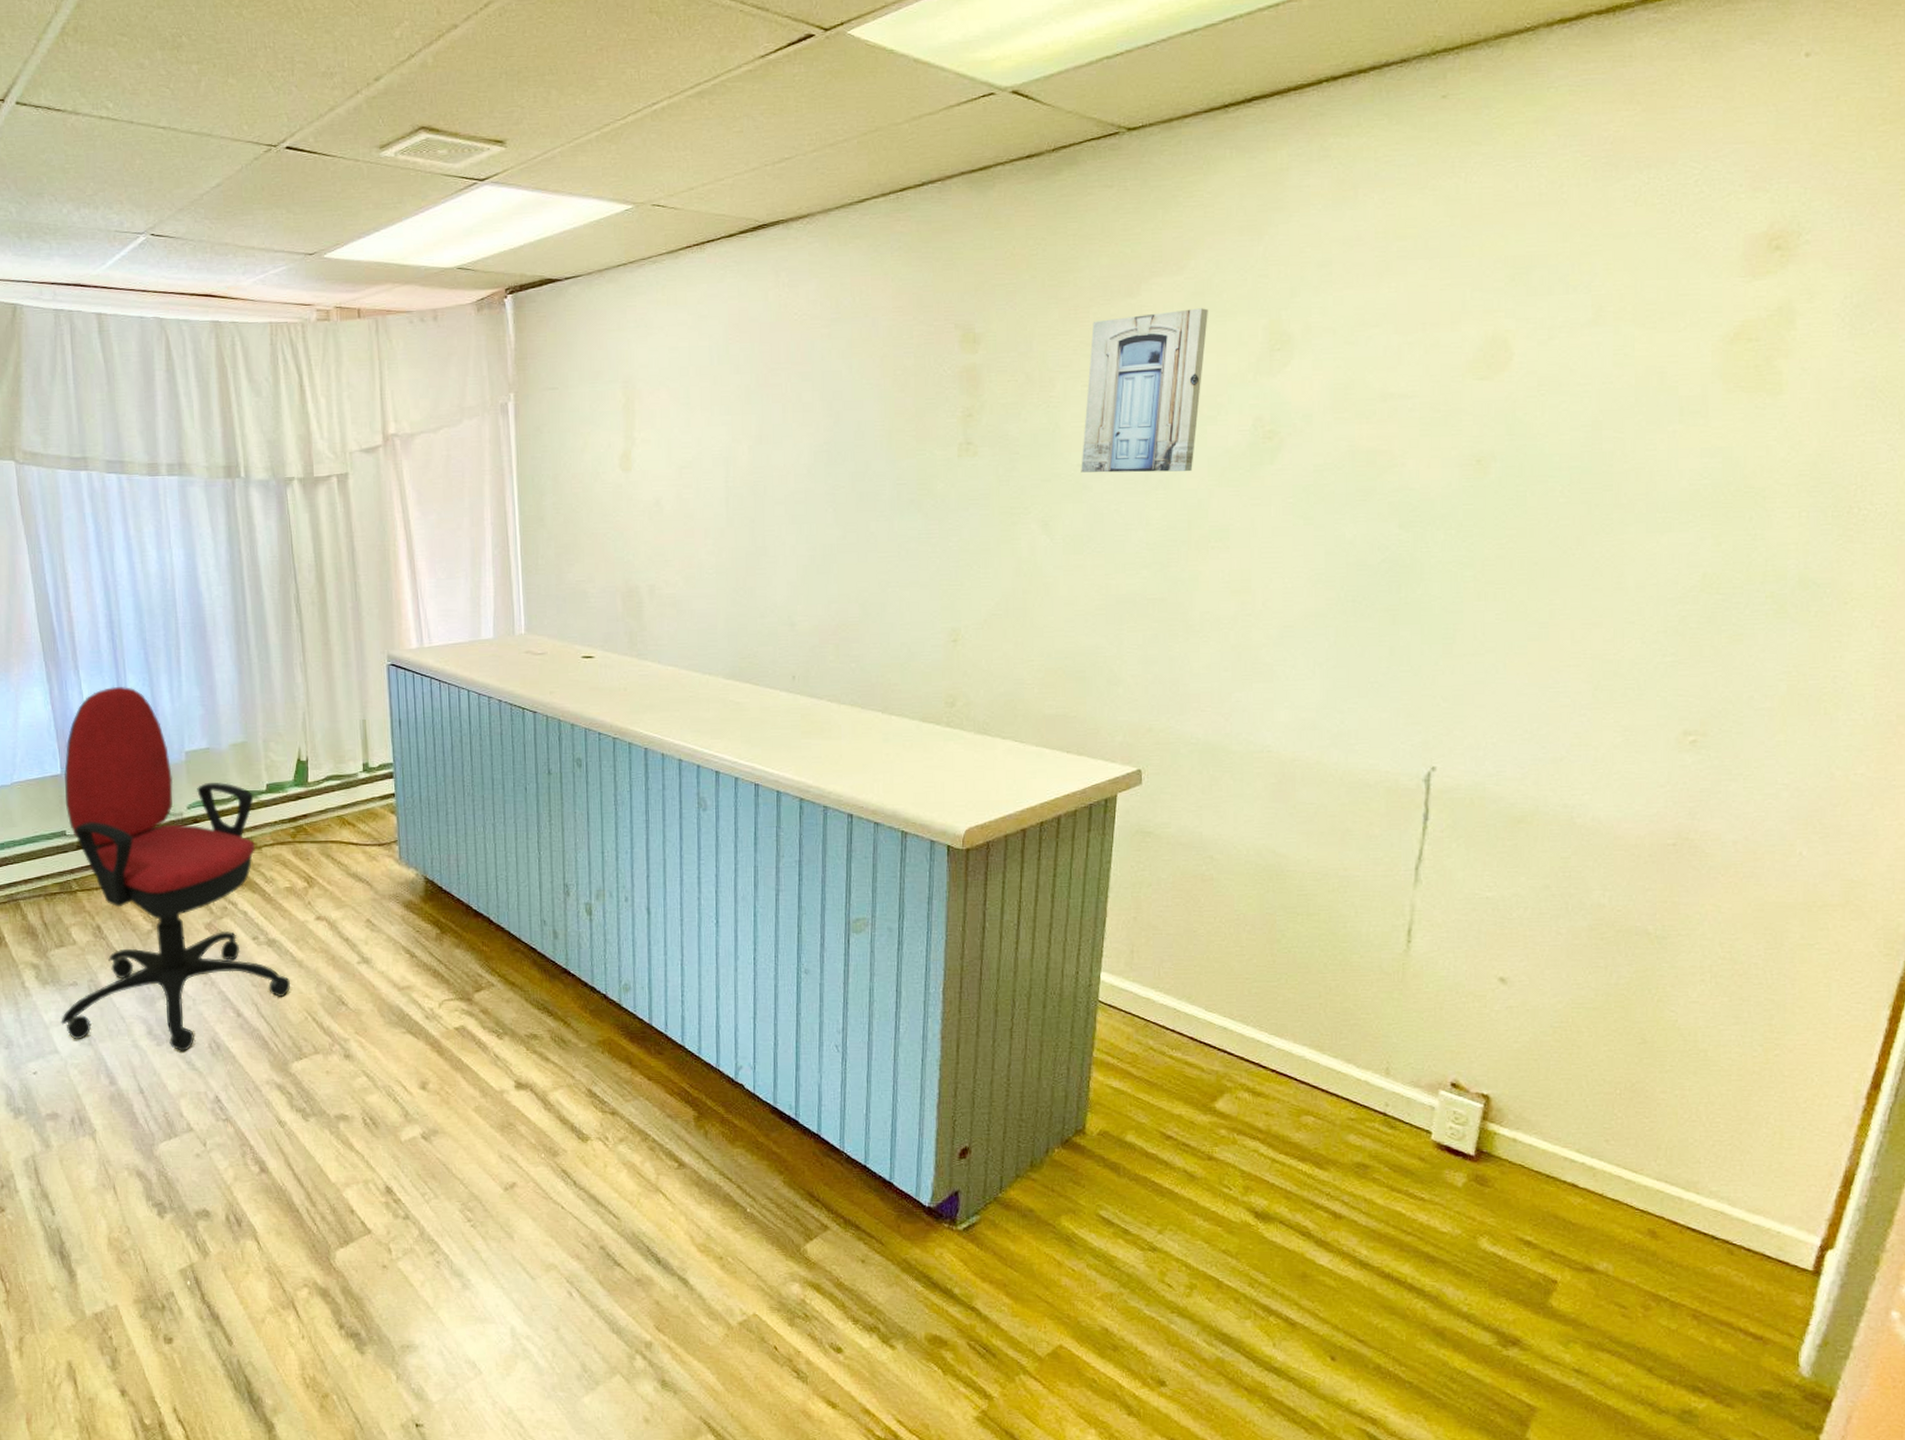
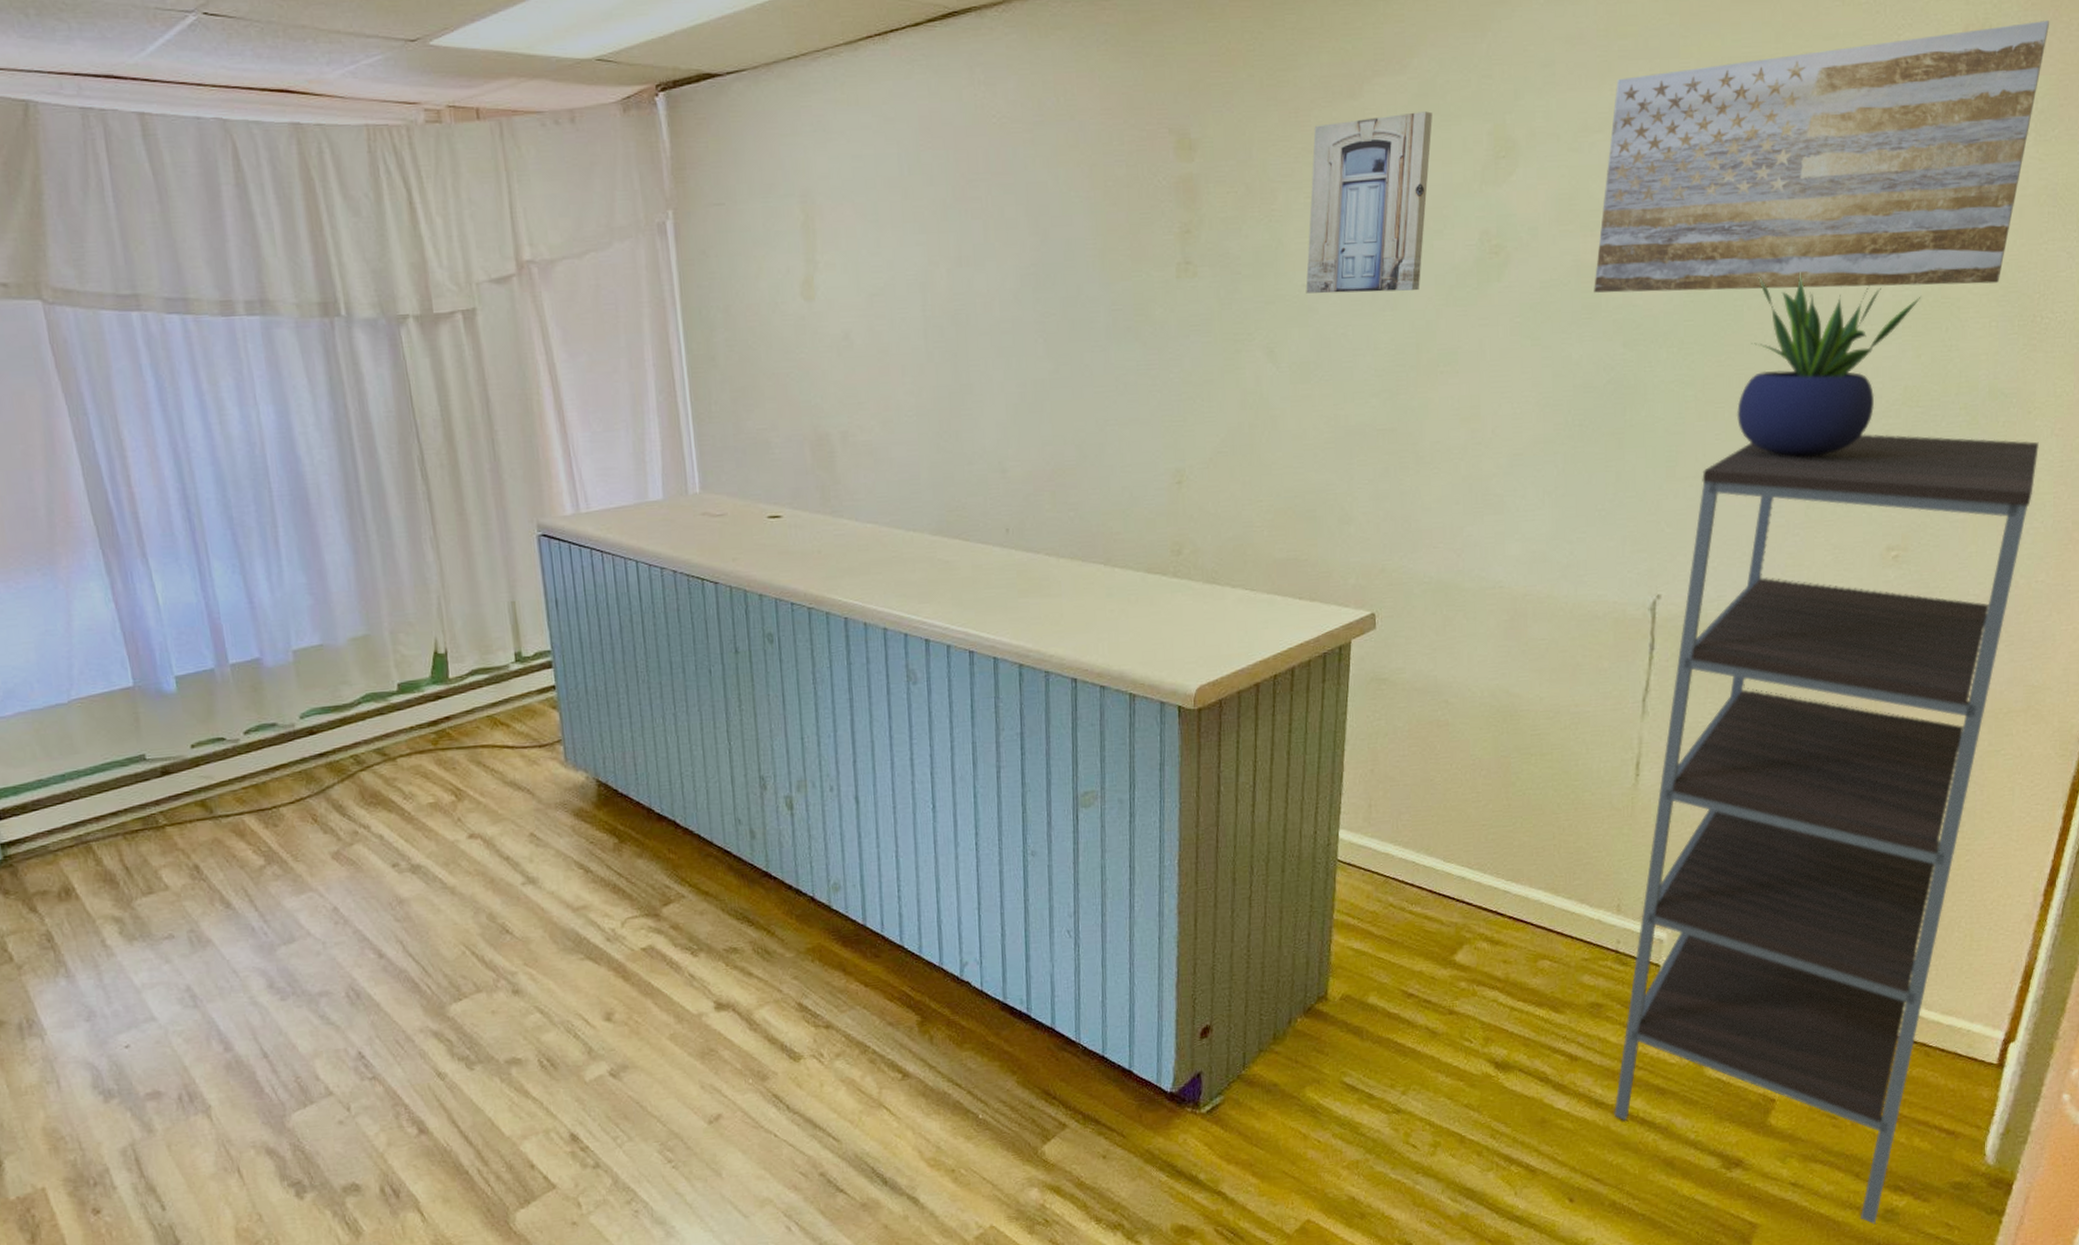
office chair: present [61,686,290,1052] -> none [137,576,442,1006]
wall art: none [1369,217,1865,477] -> present [1594,20,2049,293]
shelving unit: none [1380,619,1857,1424] -> present [1614,434,2039,1224]
potted plant: none [1518,461,1722,639] -> present [1736,273,1921,457]

